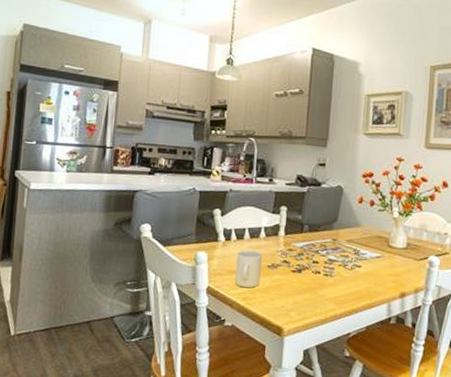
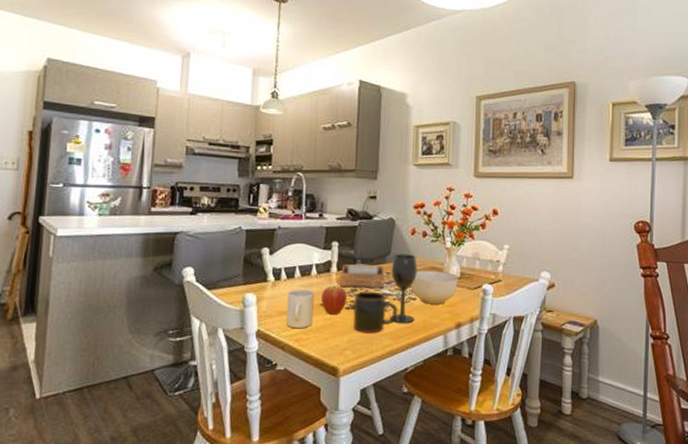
fruit: none [268,248,294,277] -> present [320,285,348,314]
napkin holder: none [286,228,331,254] -> present [339,263,385,289]
mug: none [298,255,343,297] -> present [353,291,398,333]
wine glass: none [334,221,364,290] -> present [390,254,418,323]
bowl: none [356,238,405,274] -> present [410,270,459,305]

